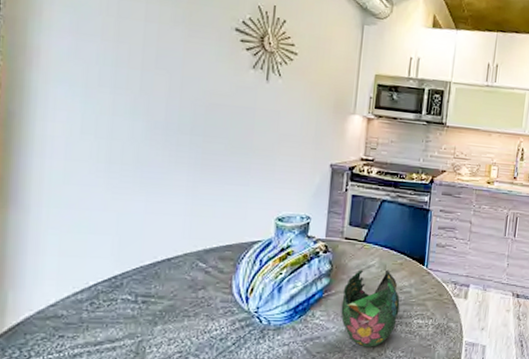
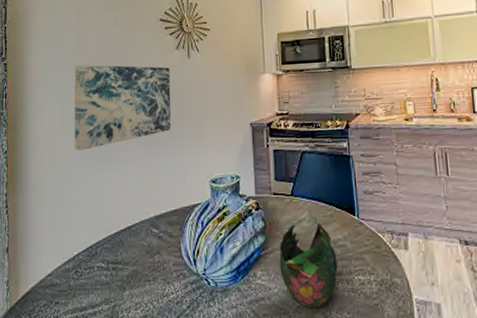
wall art: none [99,61,242,167] -> present [74,64,171,150]

